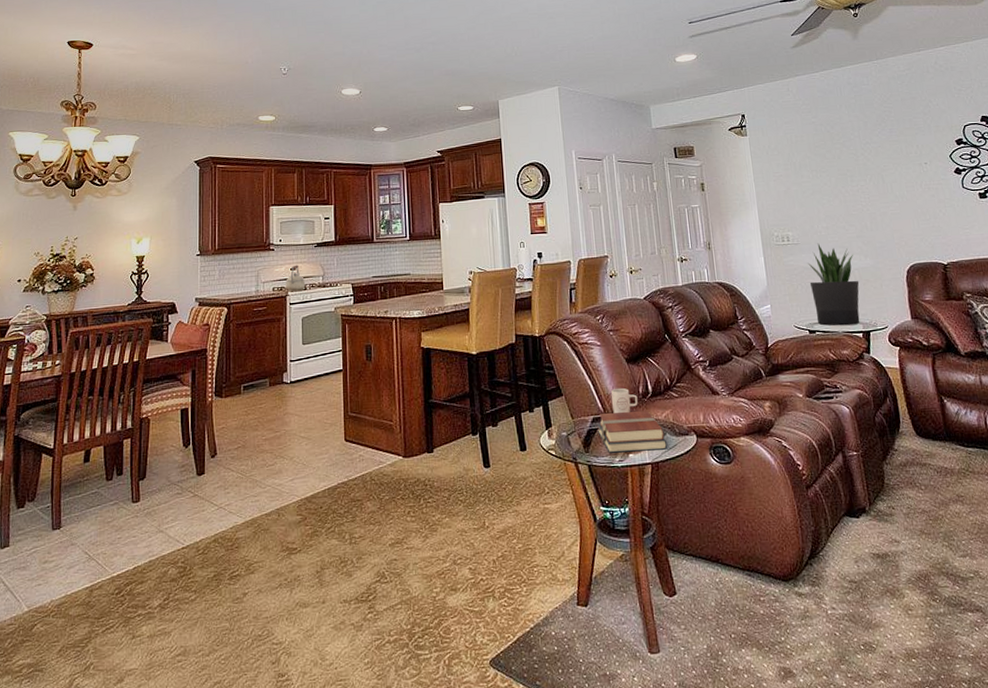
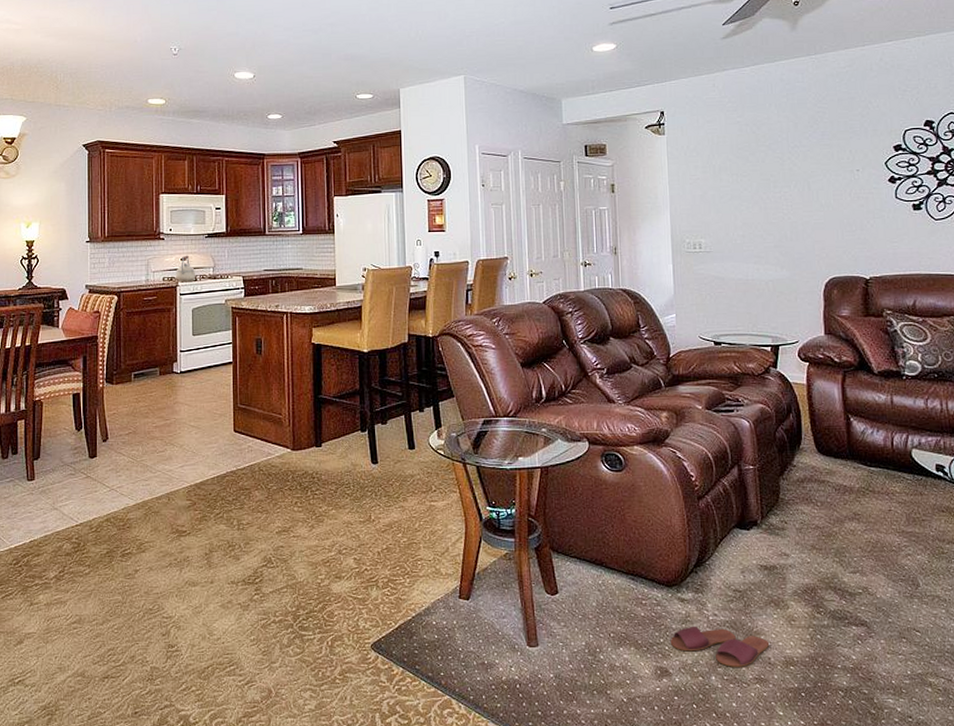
books: present [597,411,668,453] -> none [488,415,559,456]
mug: present [611,387,638,413] -> none [503,391,531,417]
slippers: none [791,621,890,664] -> present [670,626,770,667]
planter: present [808,243,860,327] -> none [719,252,773,339]

